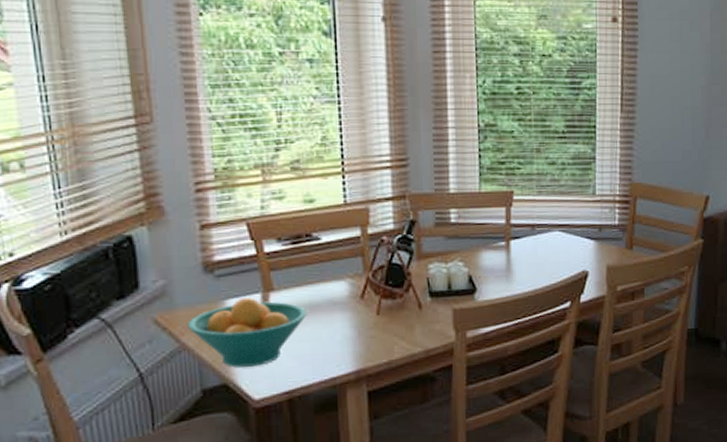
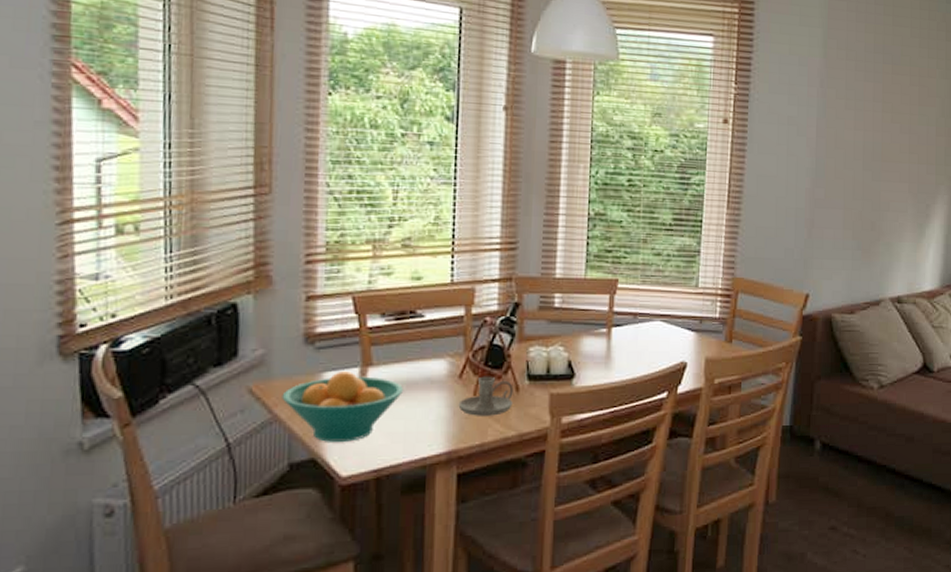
candle holder: none [362,295,417,335] -> present [458,376,513,416]

